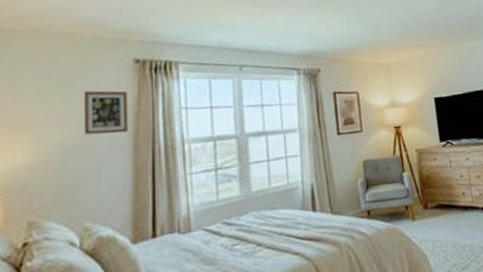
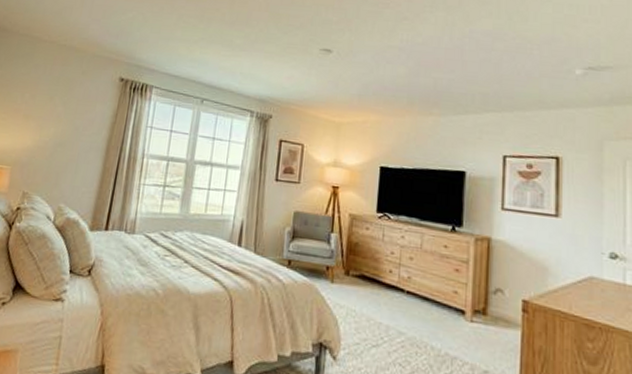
picture frame: present [83,90,129,135] -> none [73,98,110,138]

